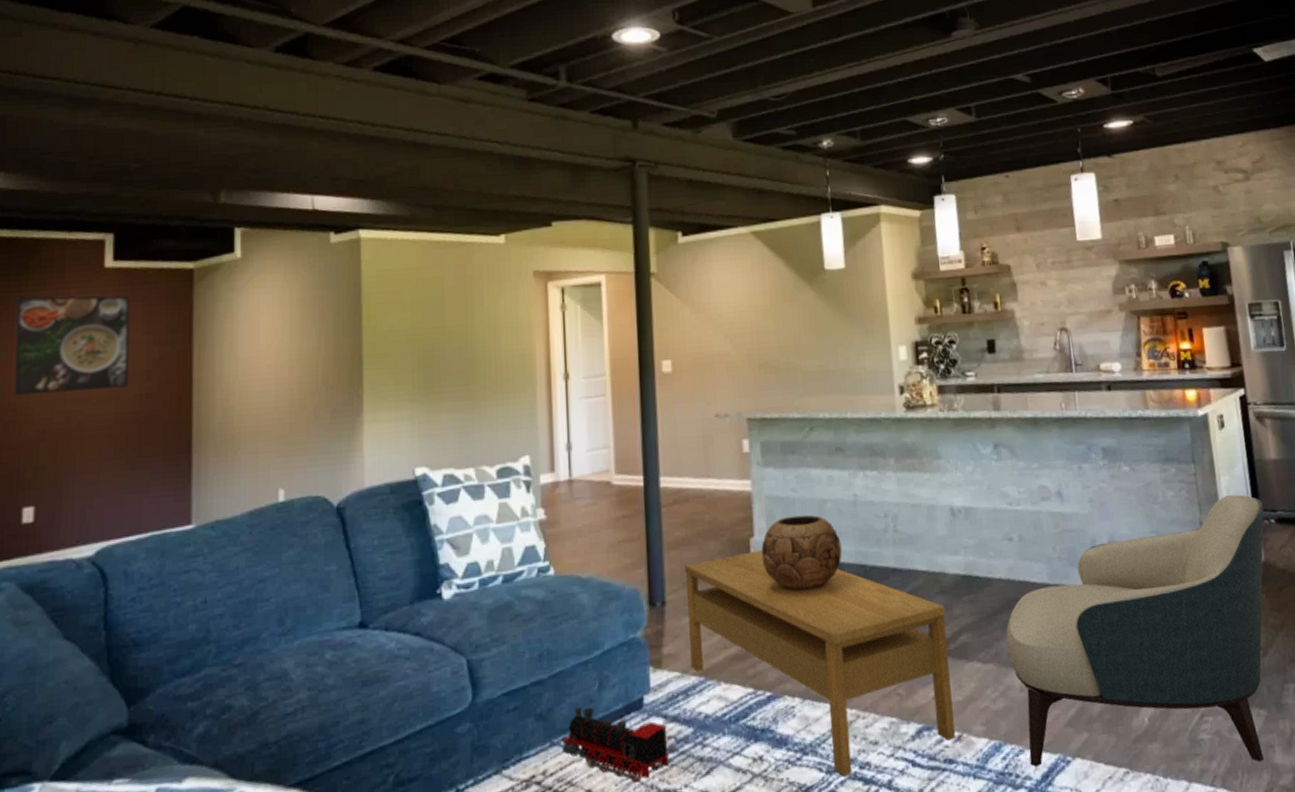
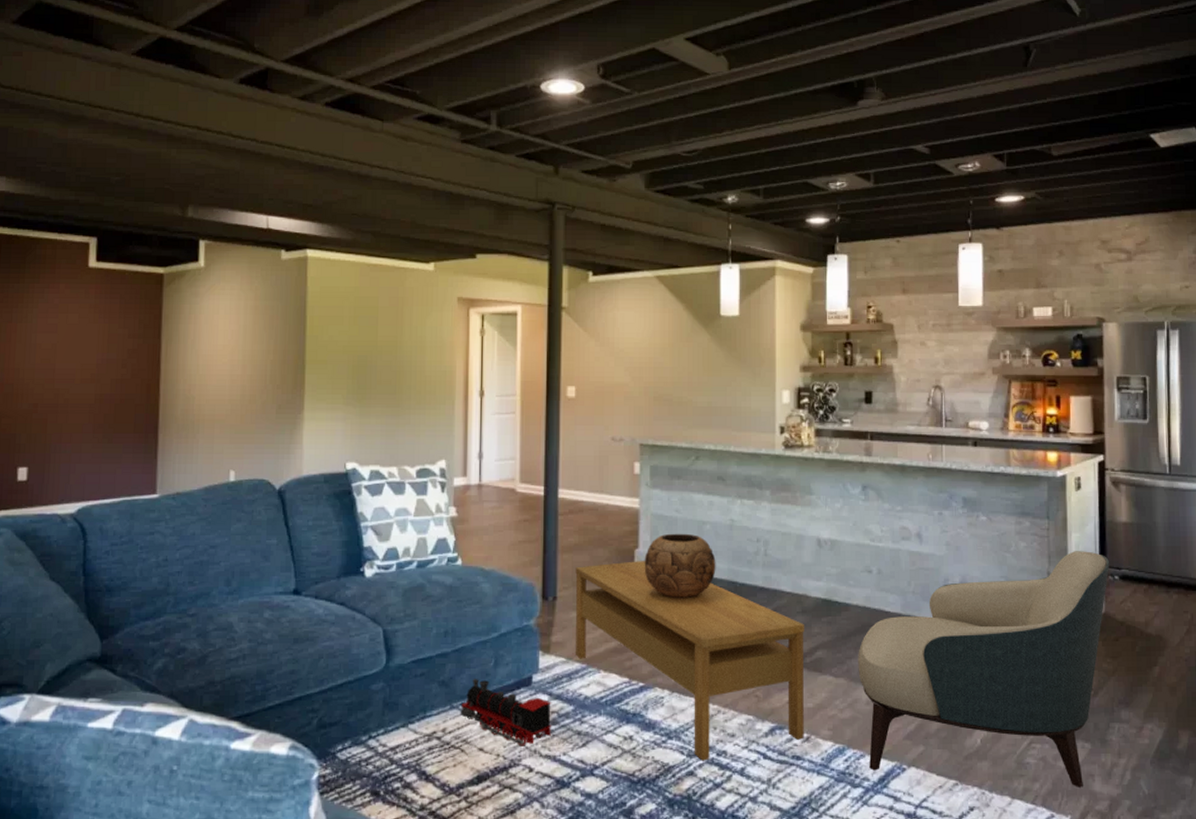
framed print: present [13,295,130,395] -> none [11,287,110,373]

